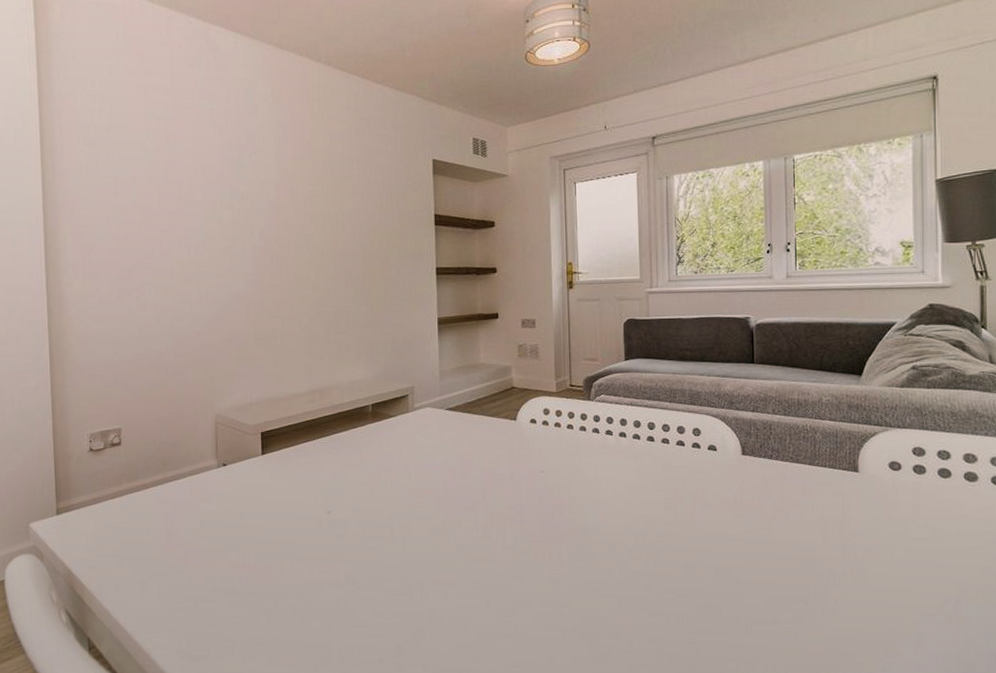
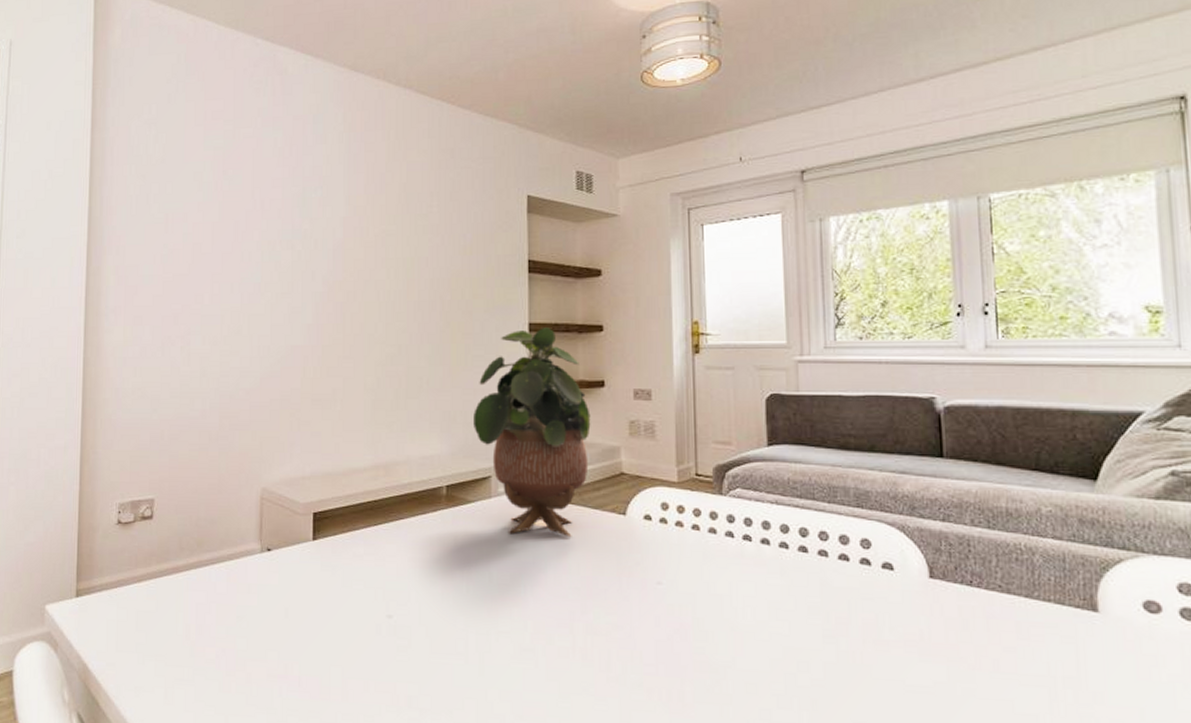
potted plant: none [392,271,488,440] -> present [474,327,591,537]

